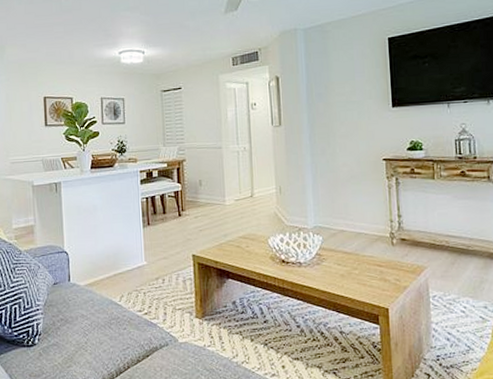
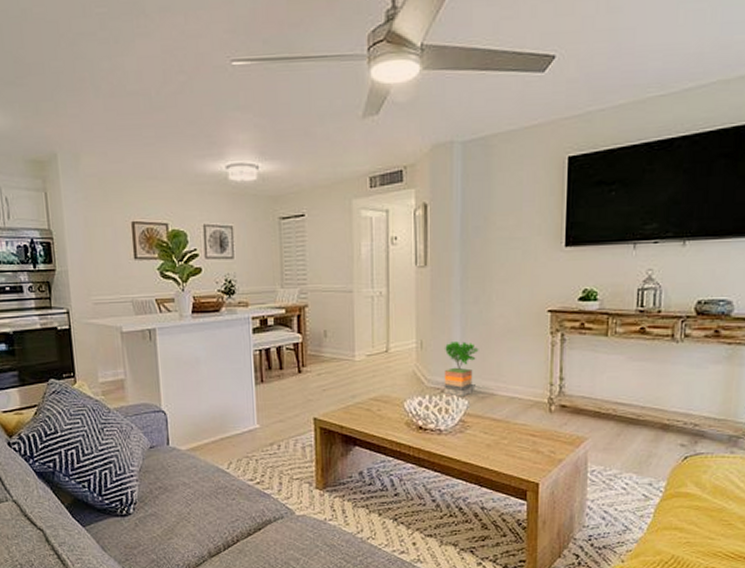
potted tree: none [299,186,328,233] -> present [444,341,479,397]

